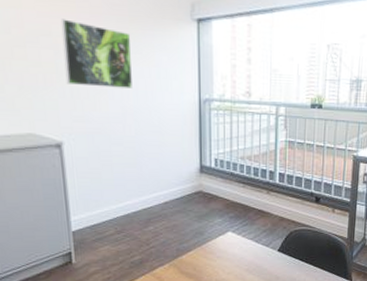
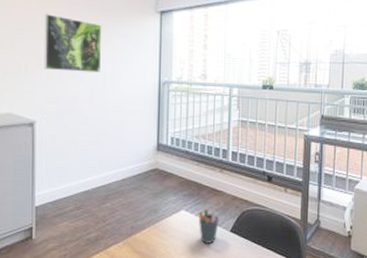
pen holder: none [245,230,267,263] -> present [198,209,219,243]

